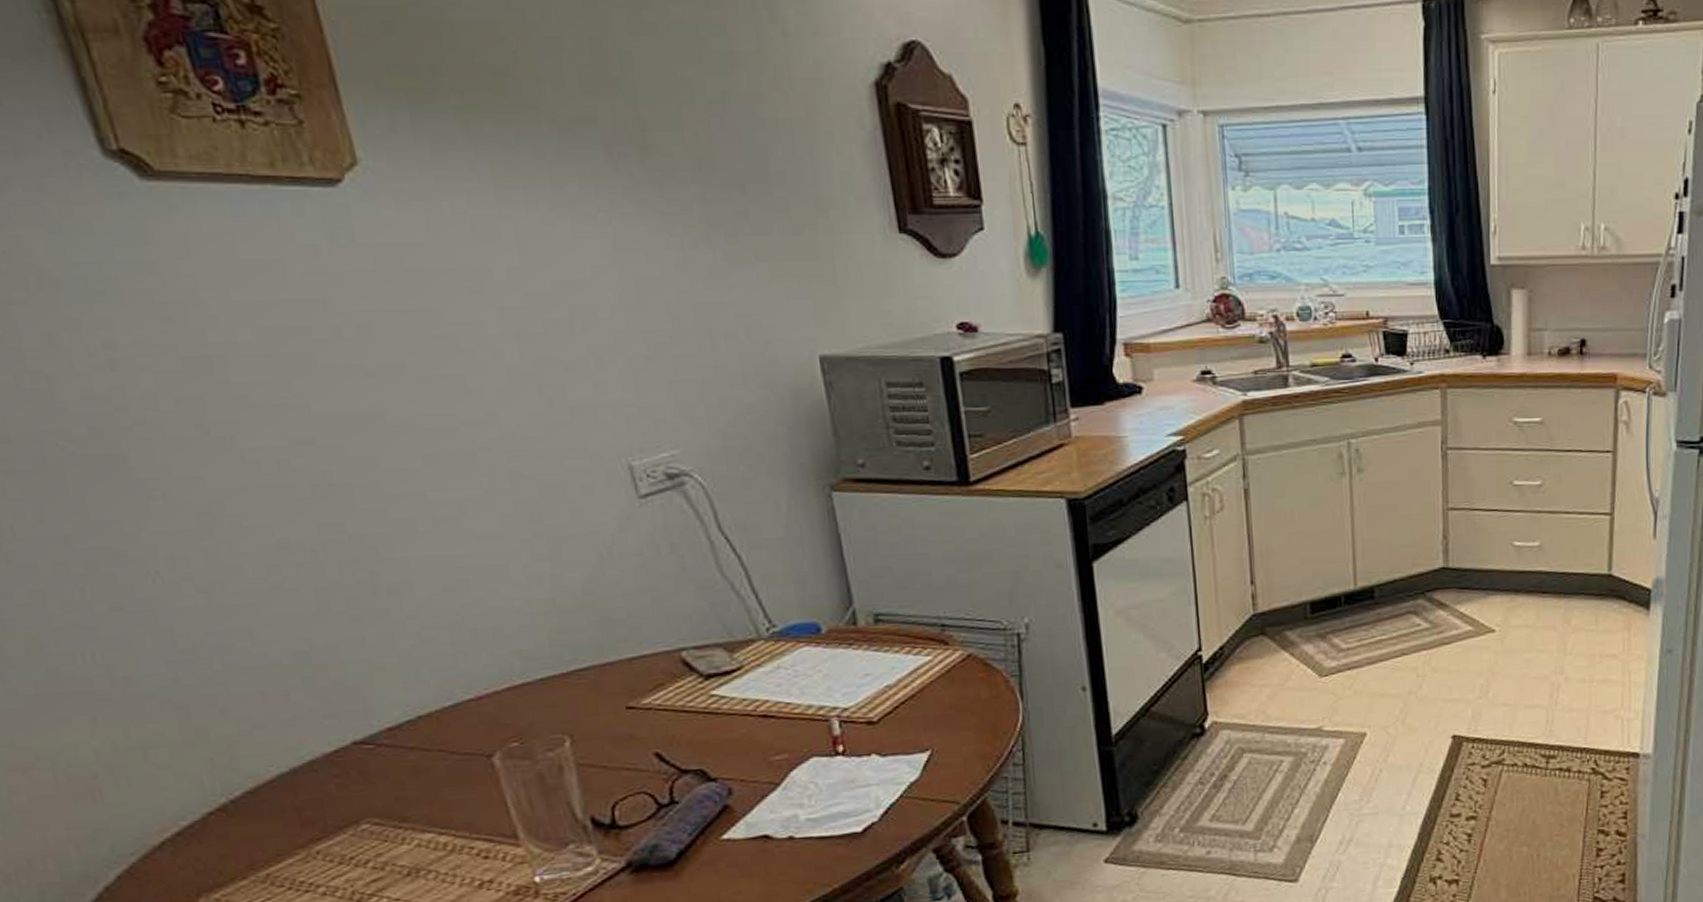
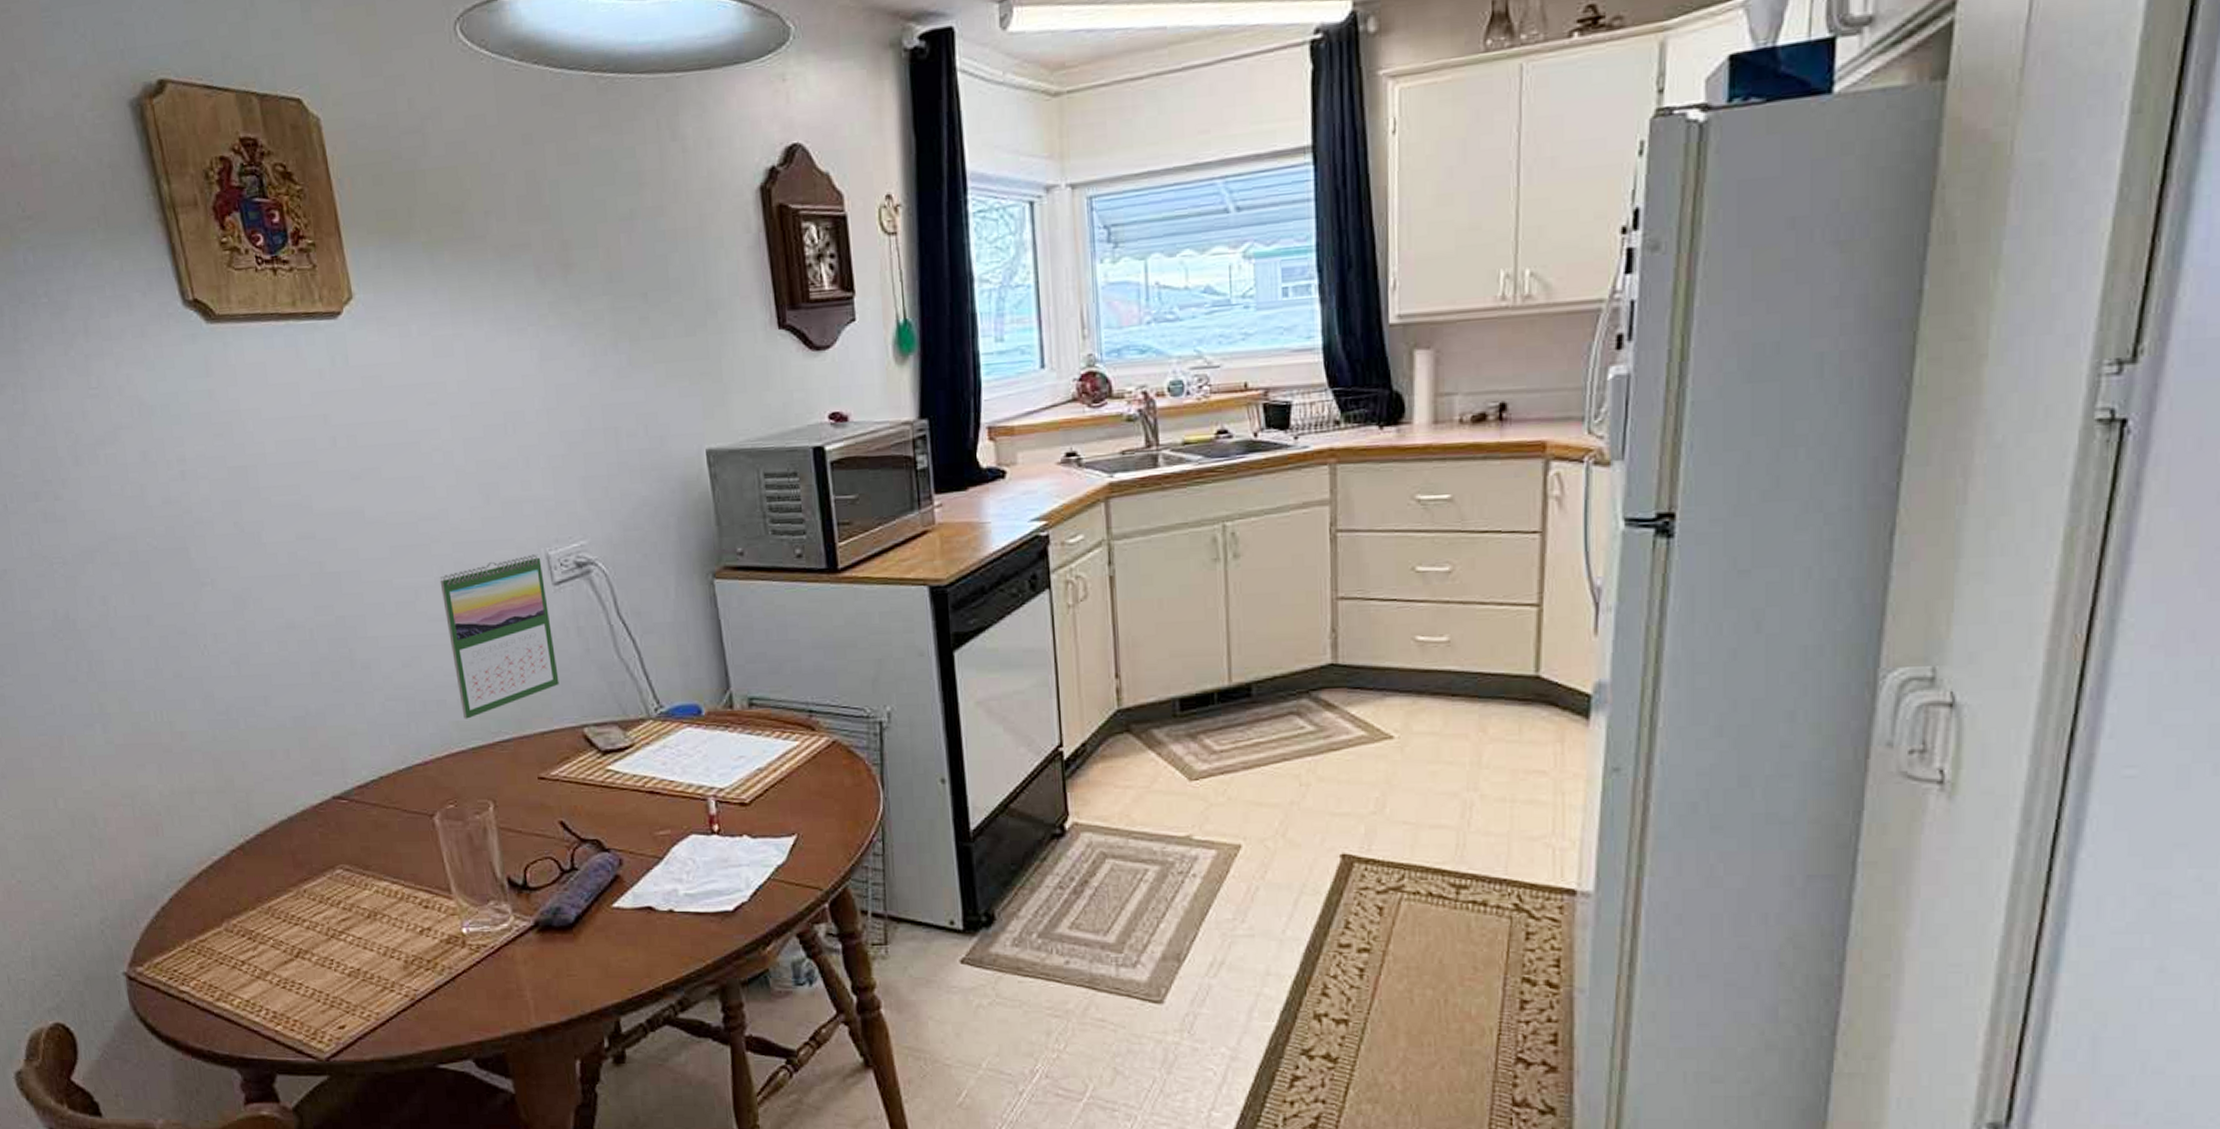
calendar: none [491,464,650,647] -> present [440,554,559,719]

